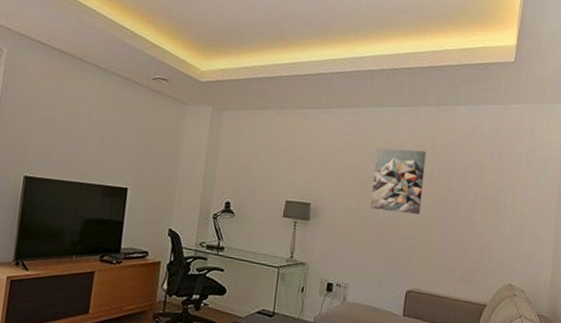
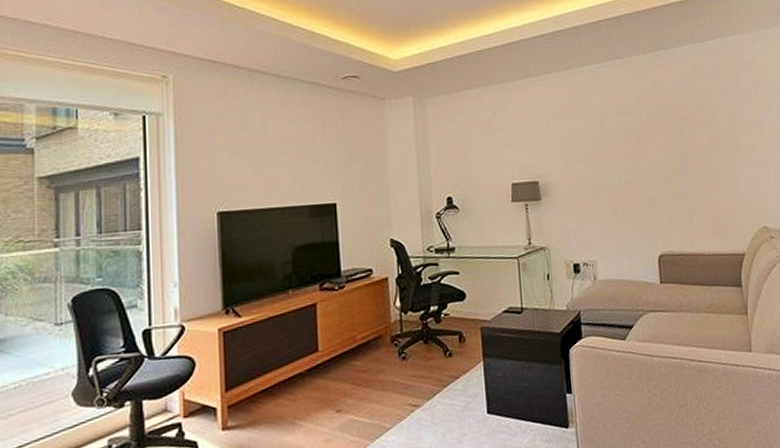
wall art: present [370,148,426,214] -> none [598,102,657,174]

